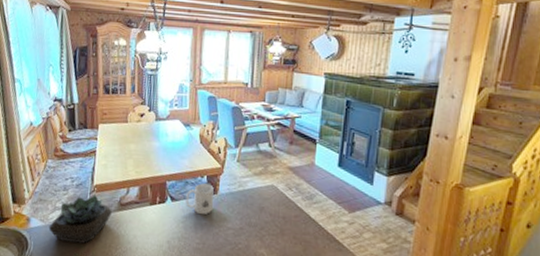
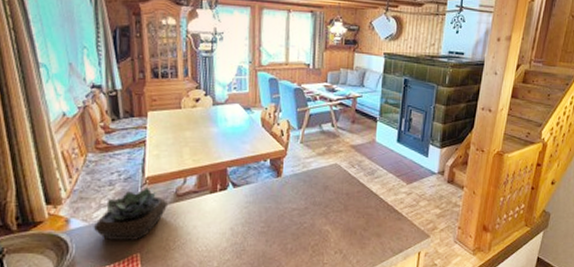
mug: present [186,183,214,215] -> none [249,167,278,199]

